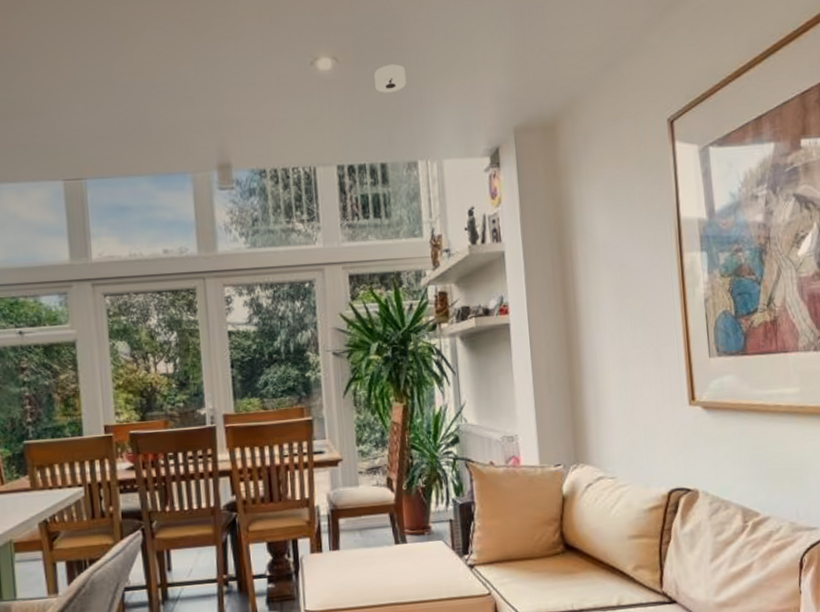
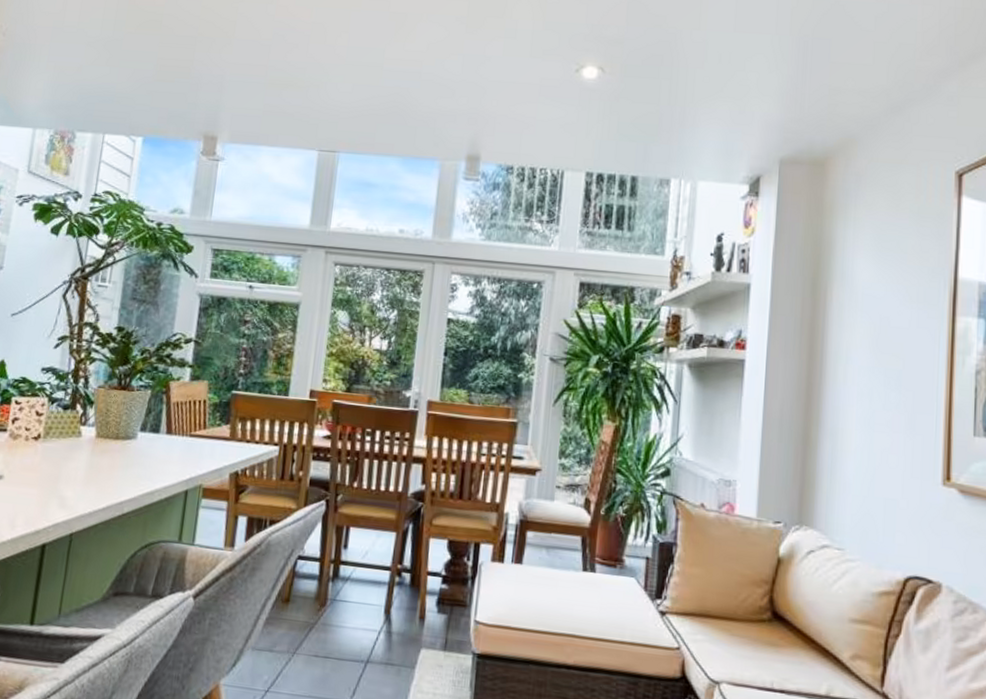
smoke detector: present [374,64,406,93] -> none [638,80,672,108]

